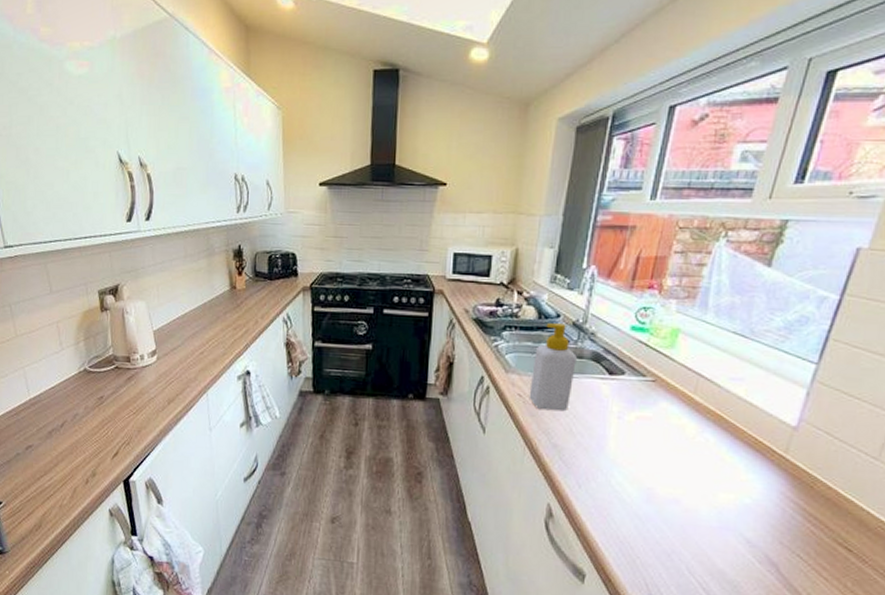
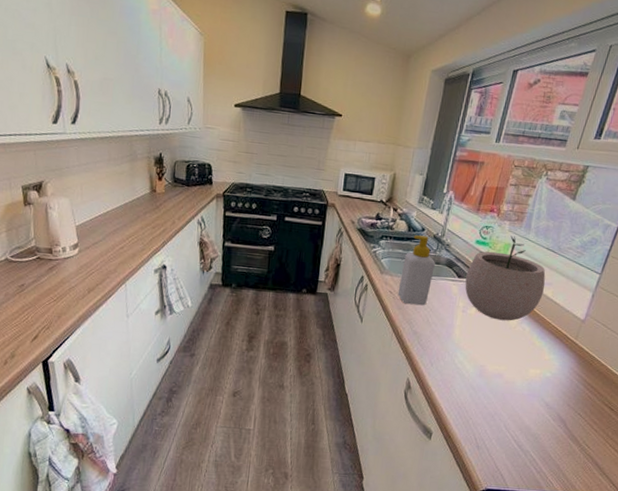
plant pot: none [619,318,735,430] -> present [465,236,546,321]

